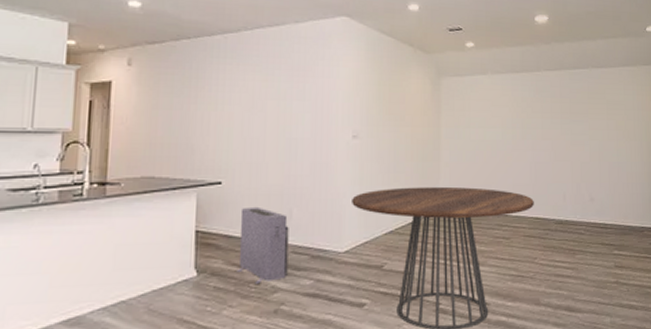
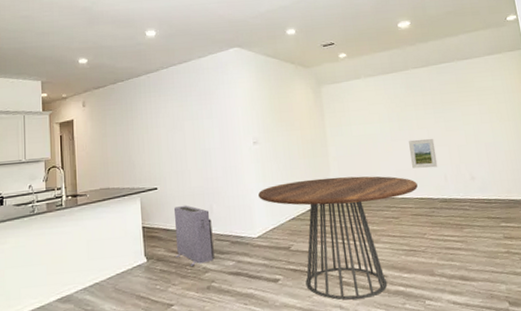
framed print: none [531,151,558,185] -> present [408,138,438,169]

